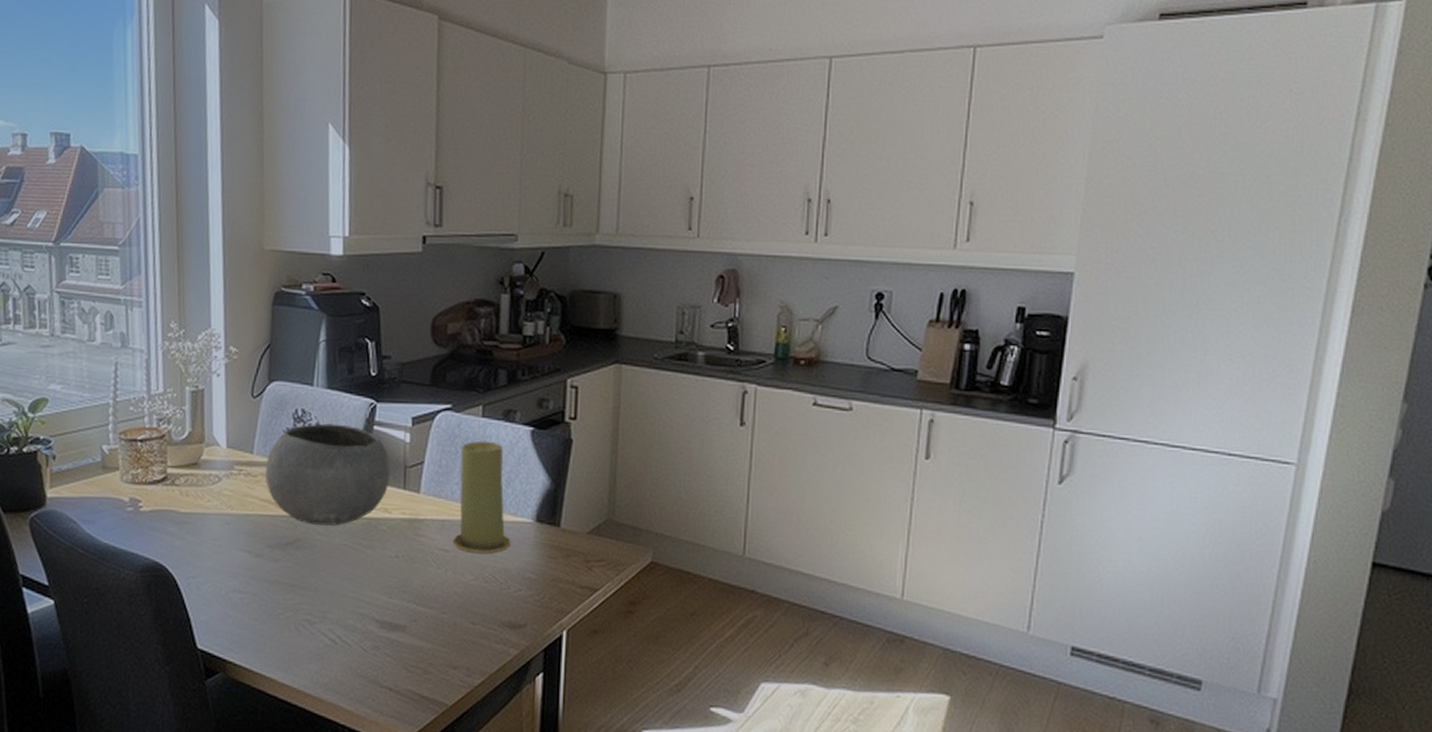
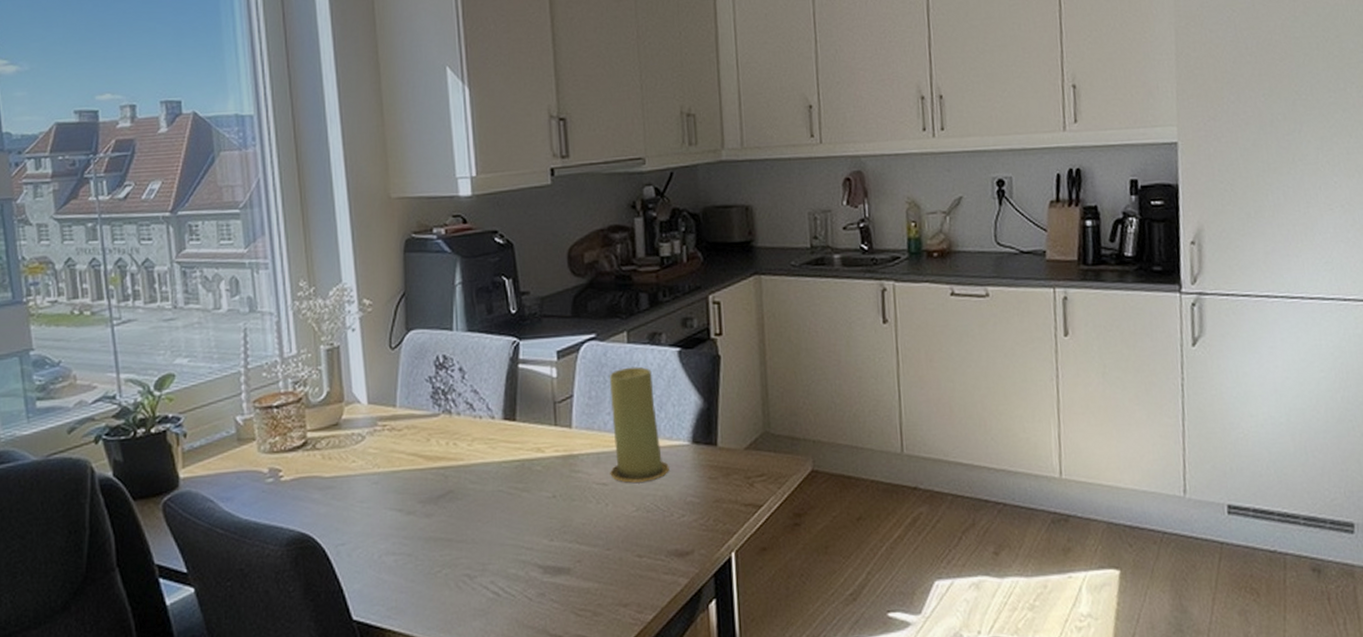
bowl: present [265,423,390,526] -> none [410,366,540,474]

